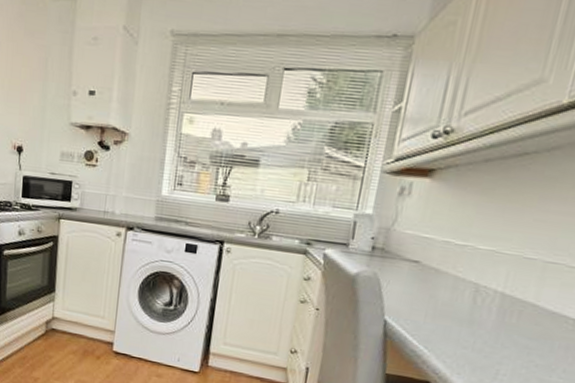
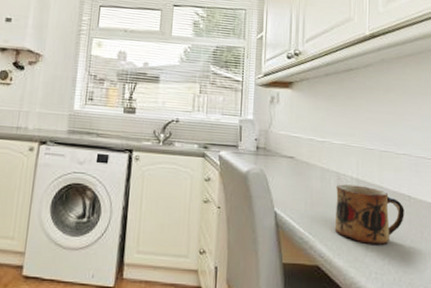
mug: none [458,297,564,371] -> present [334,184,404,245]

